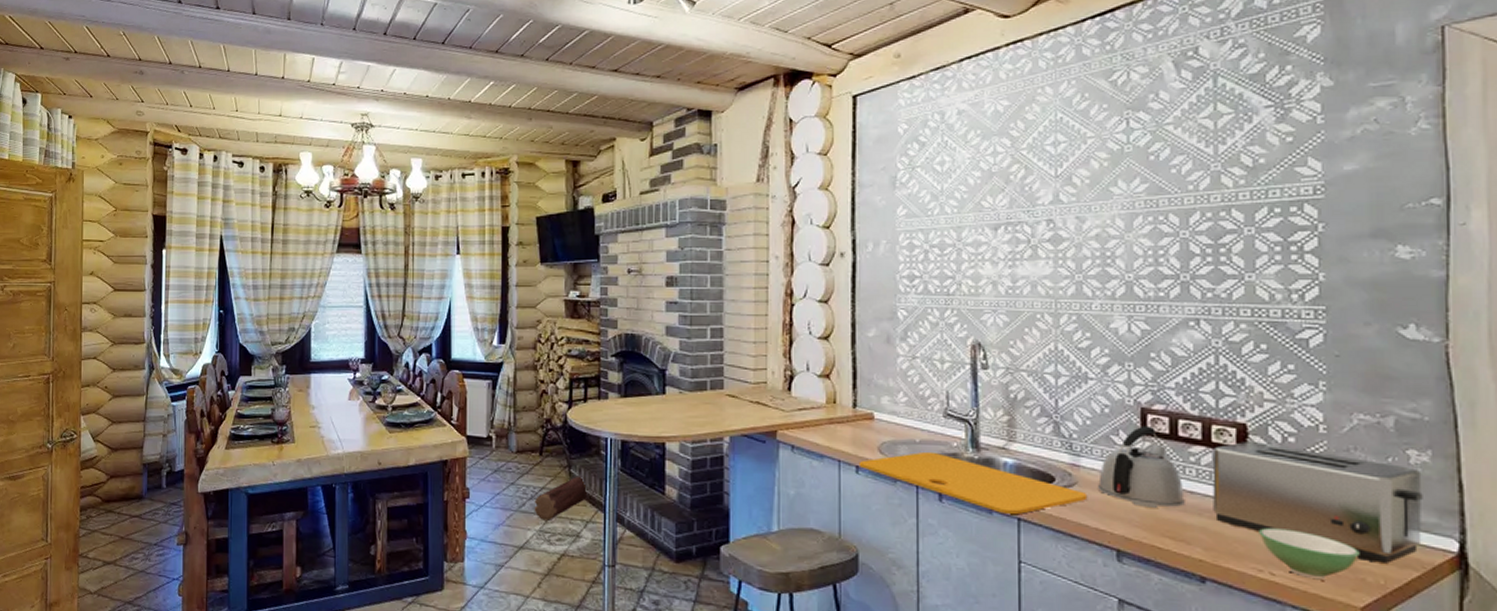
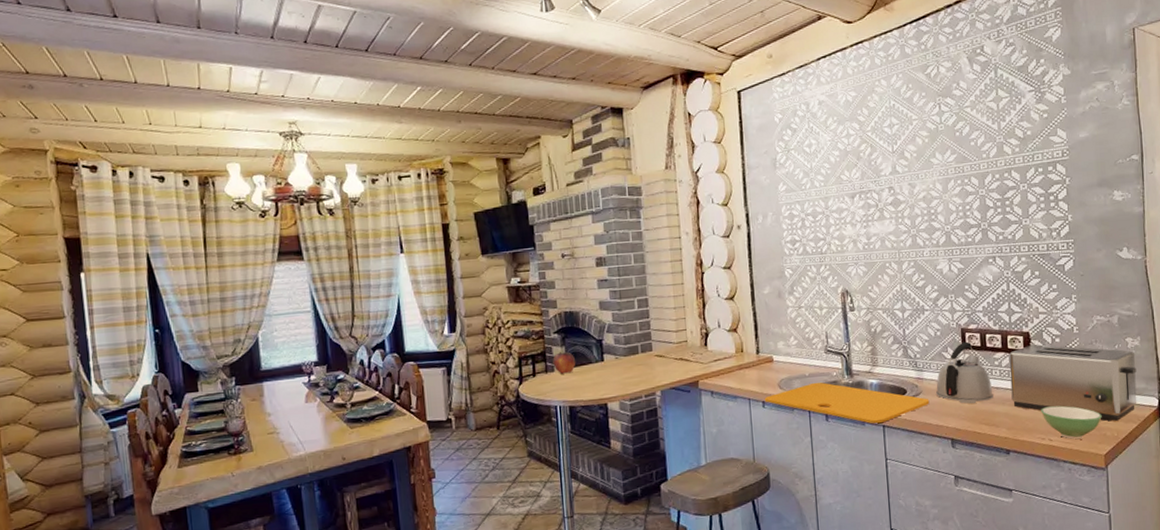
decorative log: present [534,476,590,521] -> none [496,442,546,487]
fruit: none [607,378,634,403] -> present [552,351,576,374]

